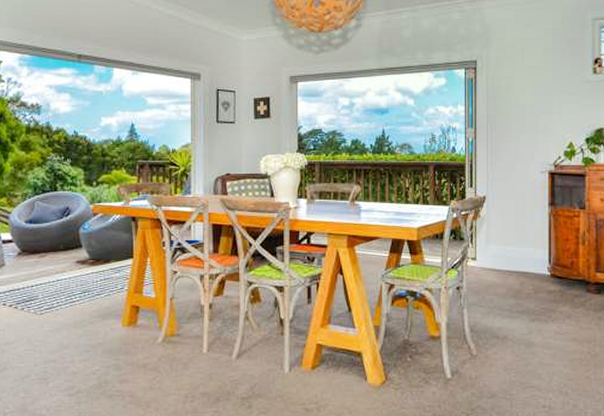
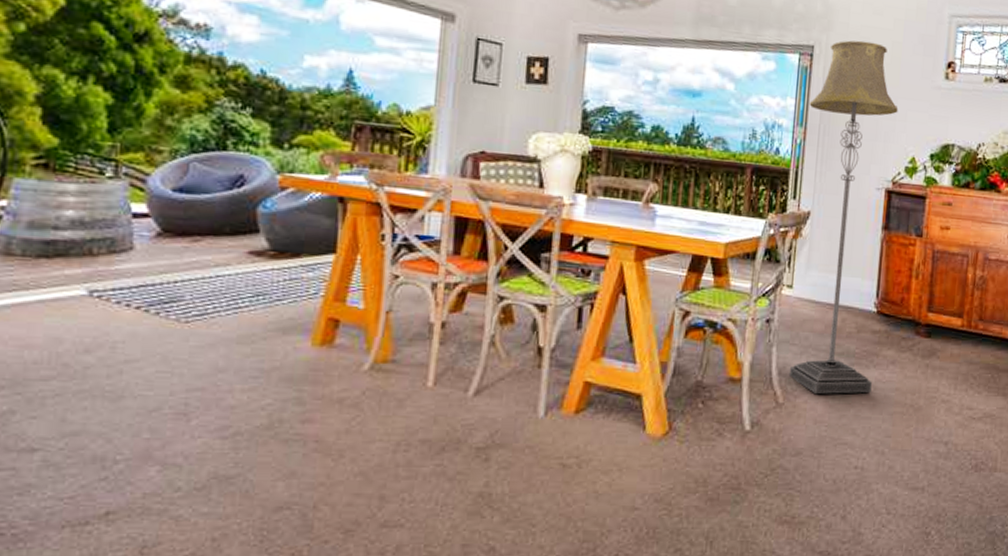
floor lamp: none [477,51,554,346] -> present [790,40,898,394]

